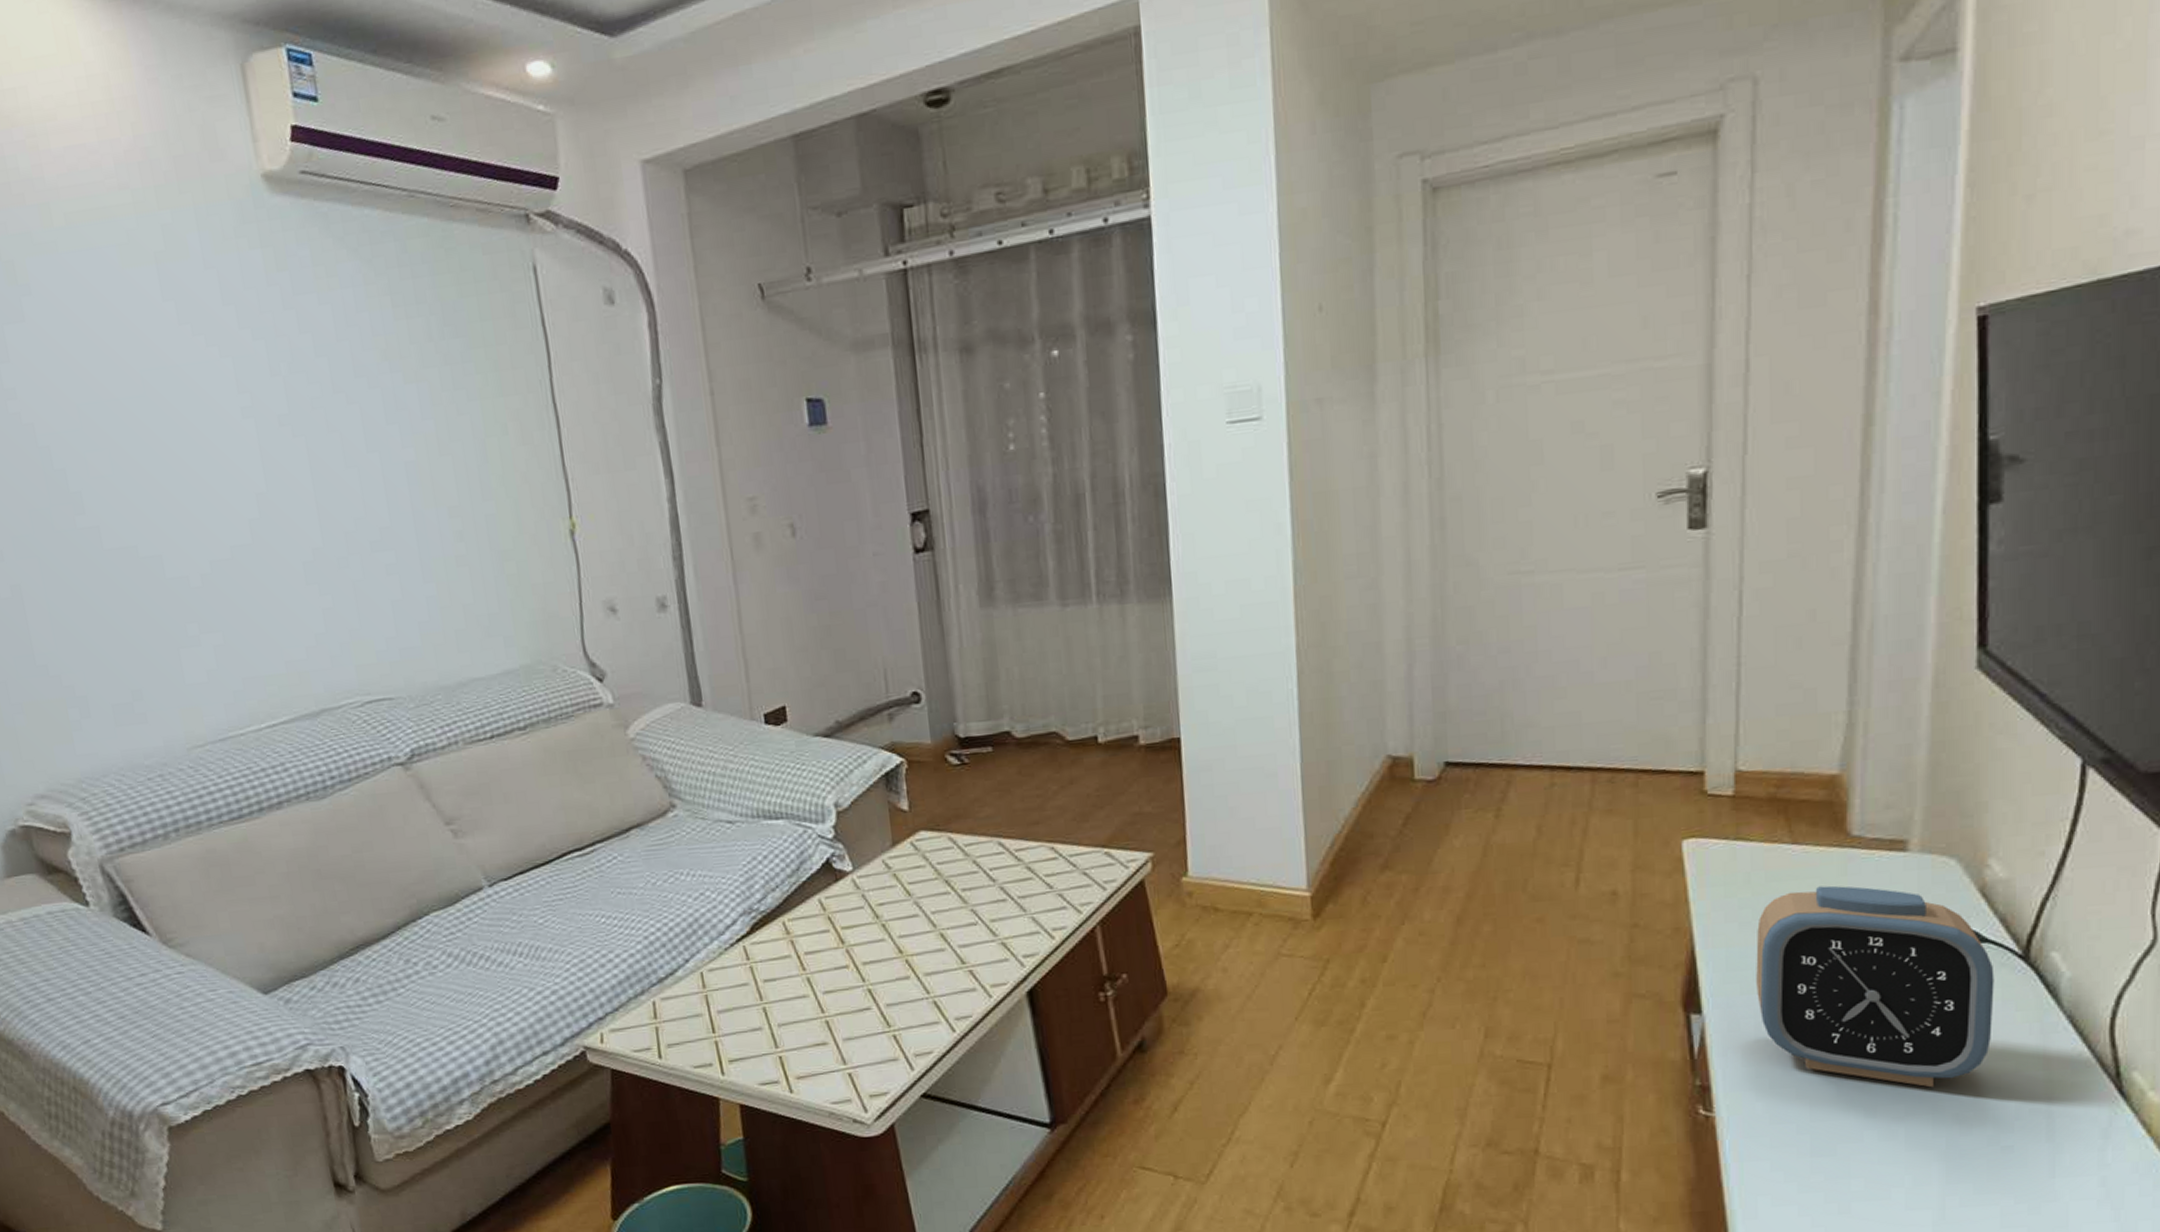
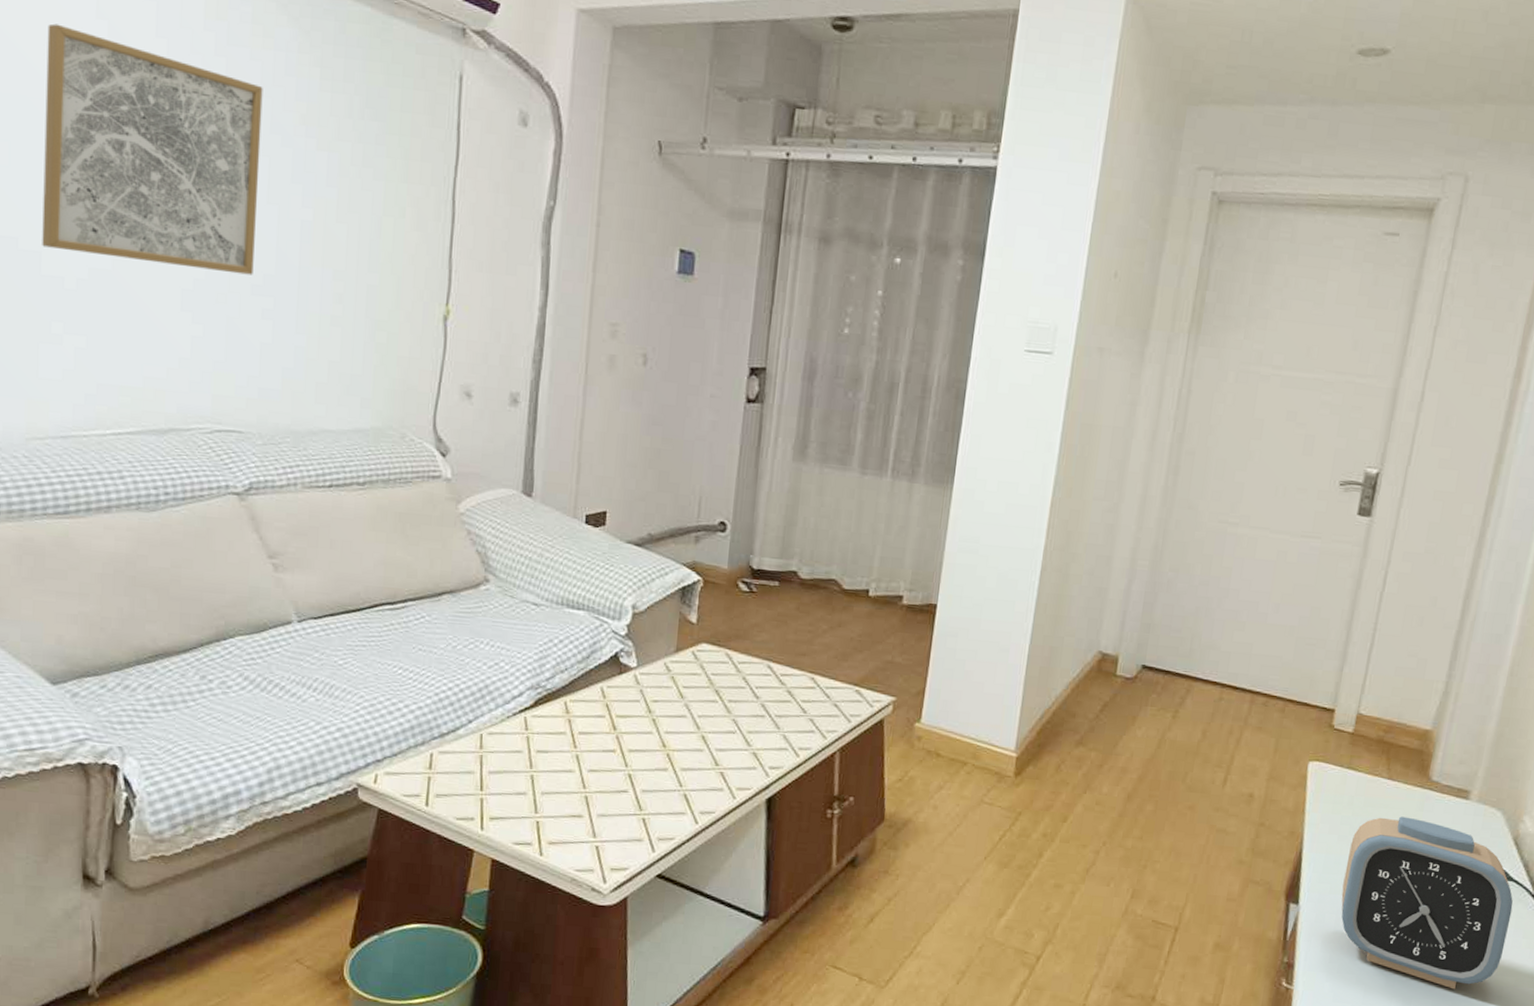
wall art: none [119,317,369,550] -> present [42,23,263,275]

